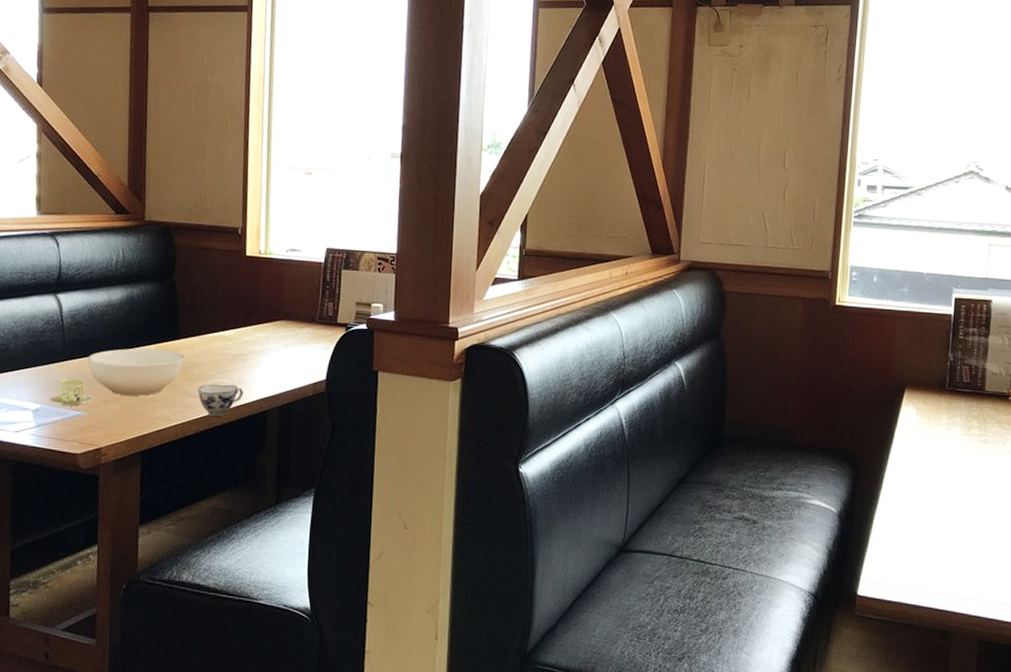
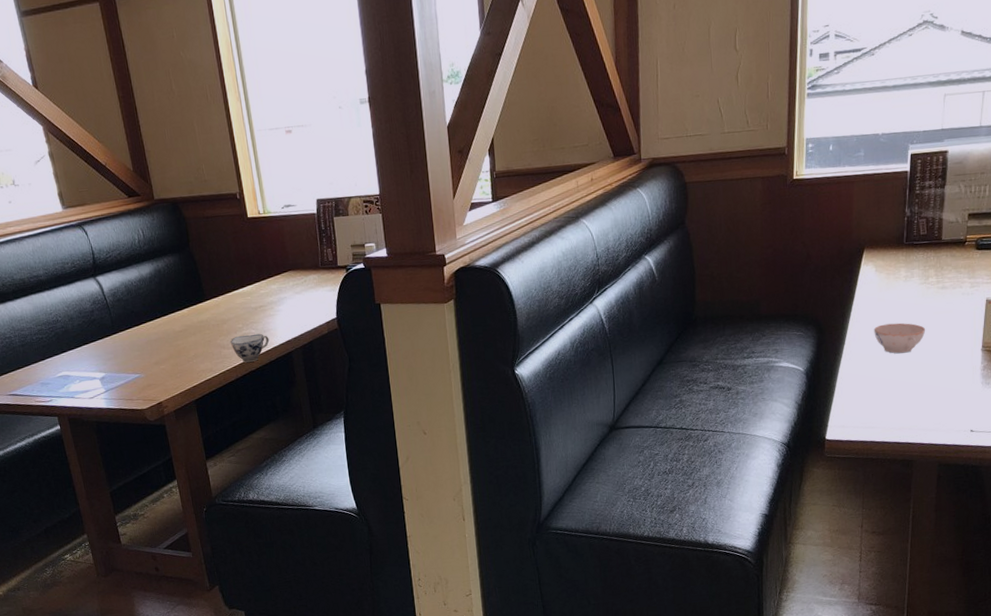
cup and saucer: present [49,378,93,406] -> none [111,346,146,371]
bowl: present [88,348,185,396] -> none [134,311,214,356]
teacup: none [913,472,968,508] -> present [874,323,926,354]

